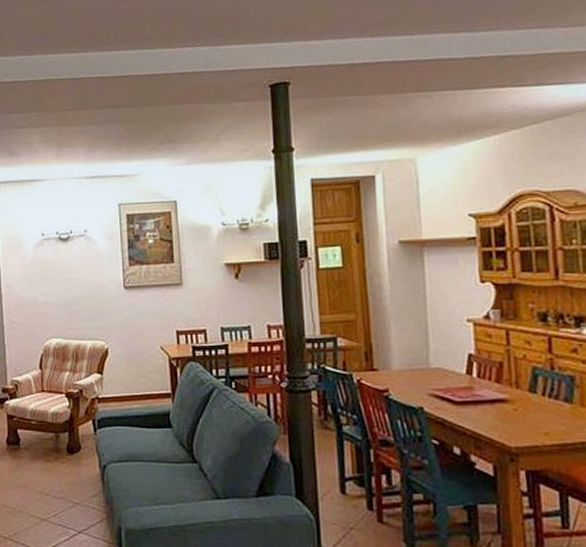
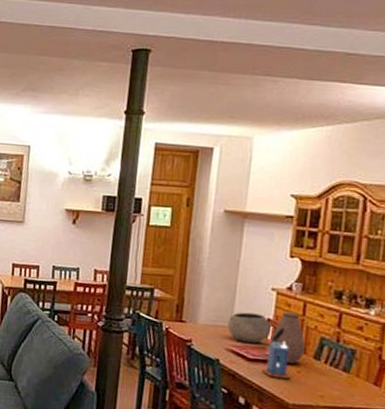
bowl: none [425,350,476,384] -> present [227,312,271,344]
candle: none [472,377,509,420] -> present [261,341,292,380]
vase: none [476,343,517,402] -> present [270,311,305,365]

